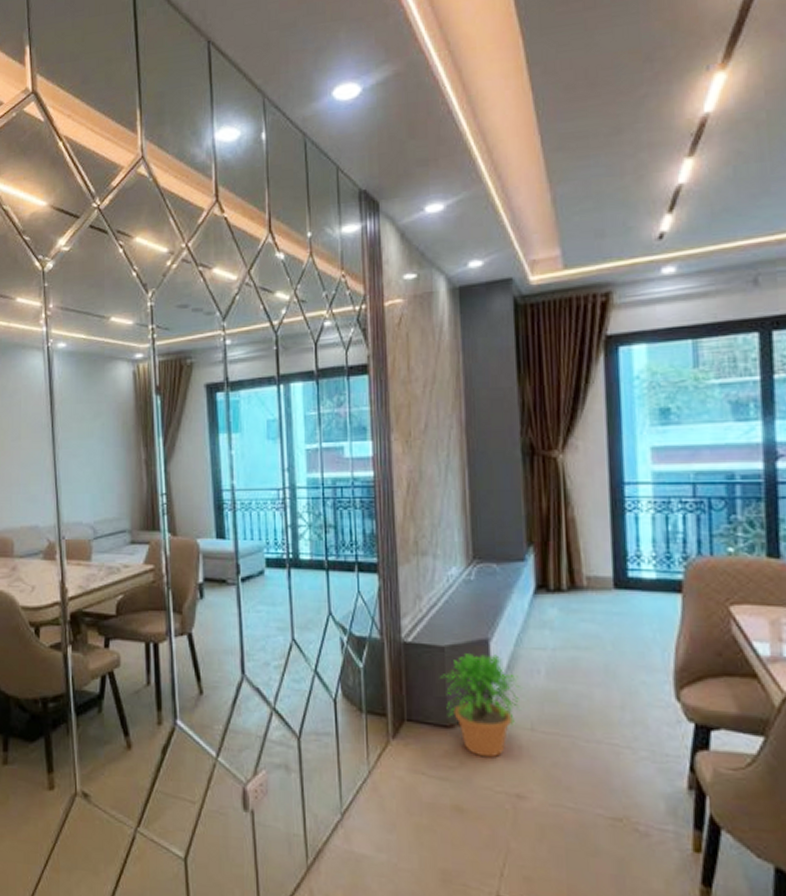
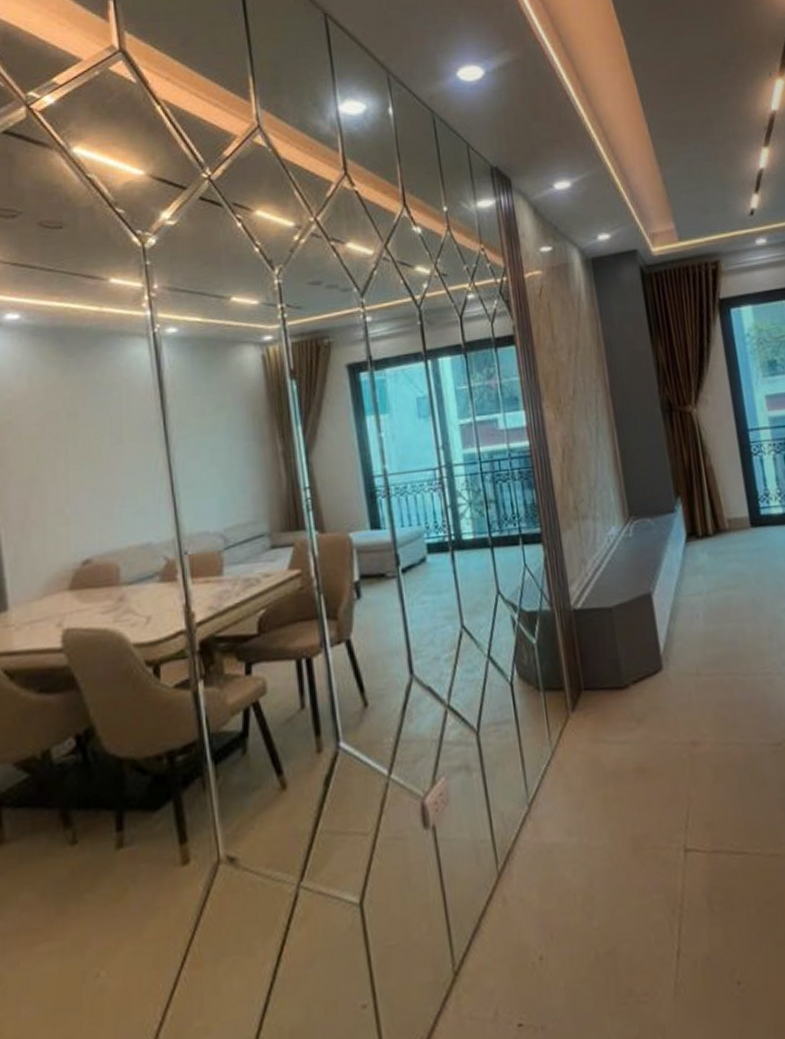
potted plant: present [440,653,524,757] -> none [611,607,687,712]

